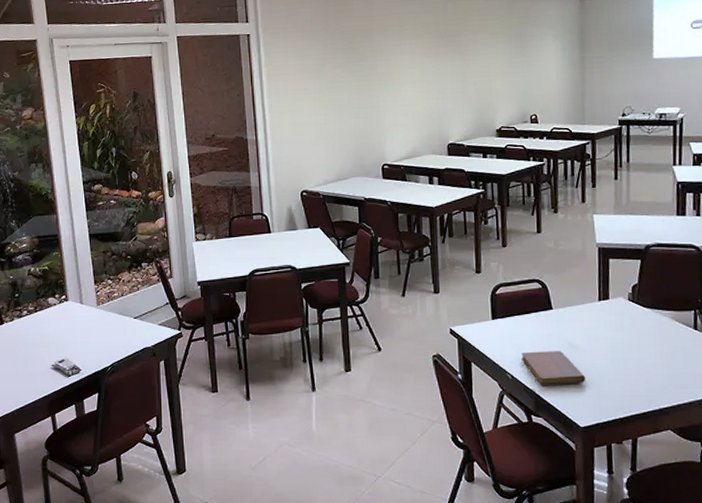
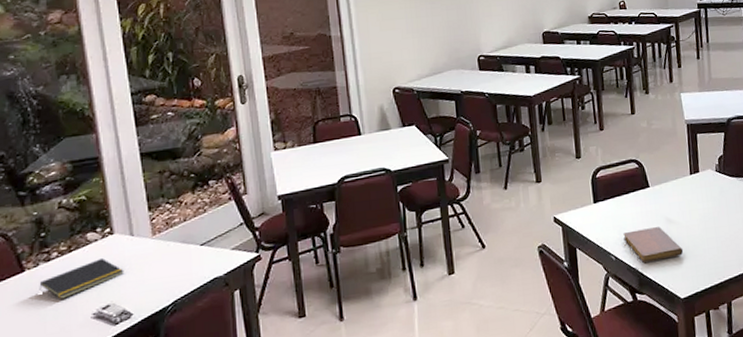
notepad: none [14,319,76,350] -> present [39,257,124,299]

